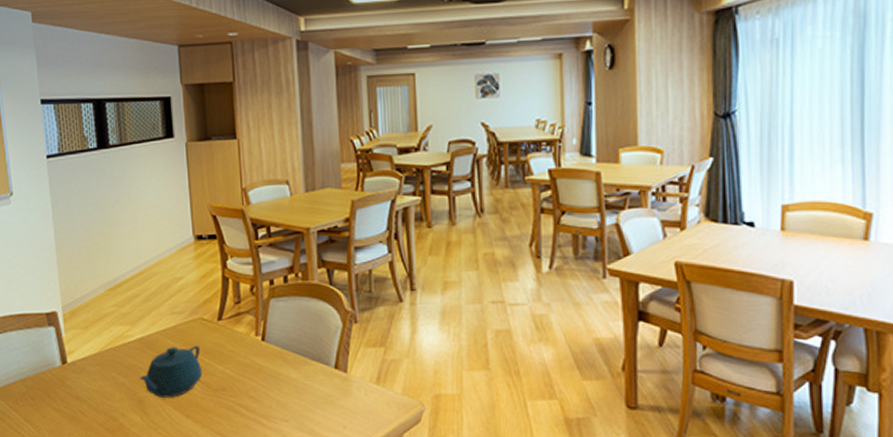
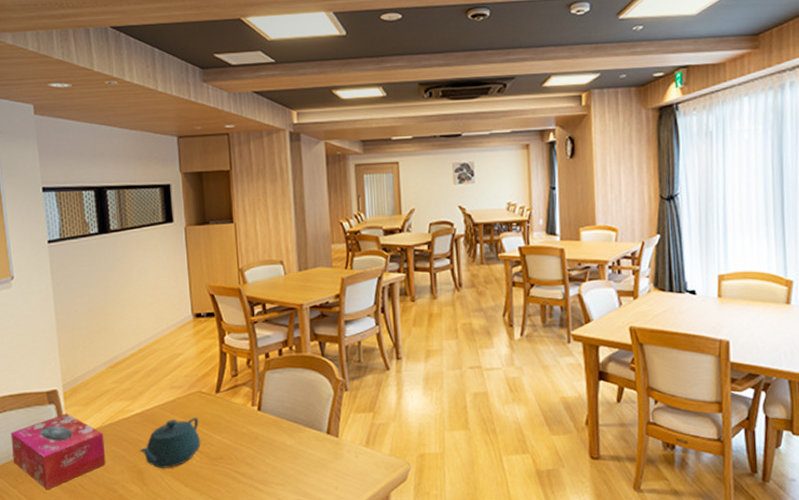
tissue box: none [11,336,106,415] -> present [11,413,106,490]

